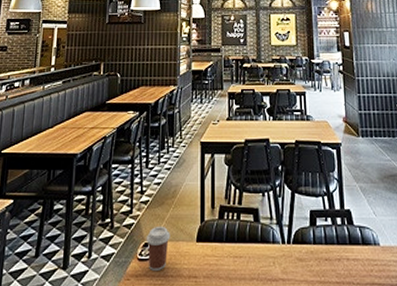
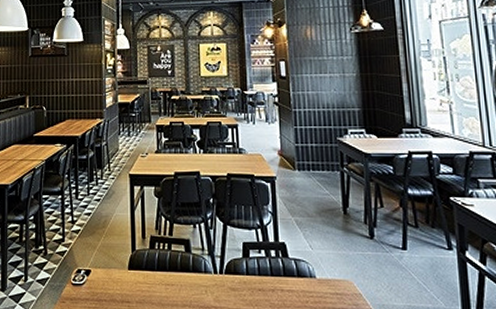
coffee cup: present [146,226,171,272] -> none [79,253,103,296]

